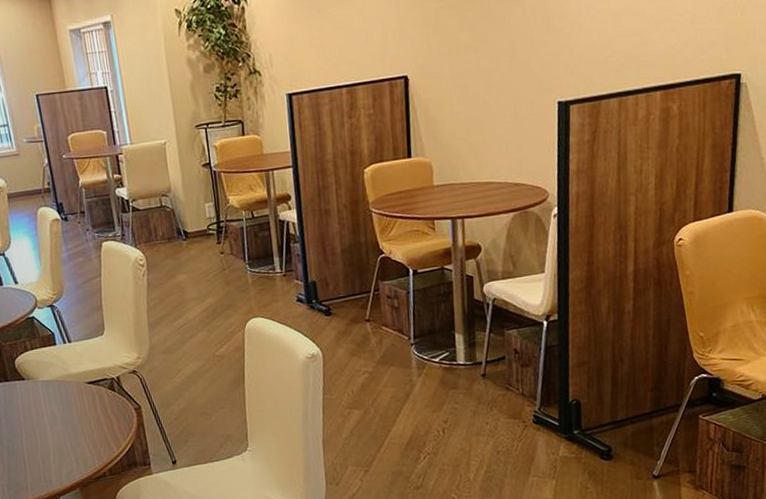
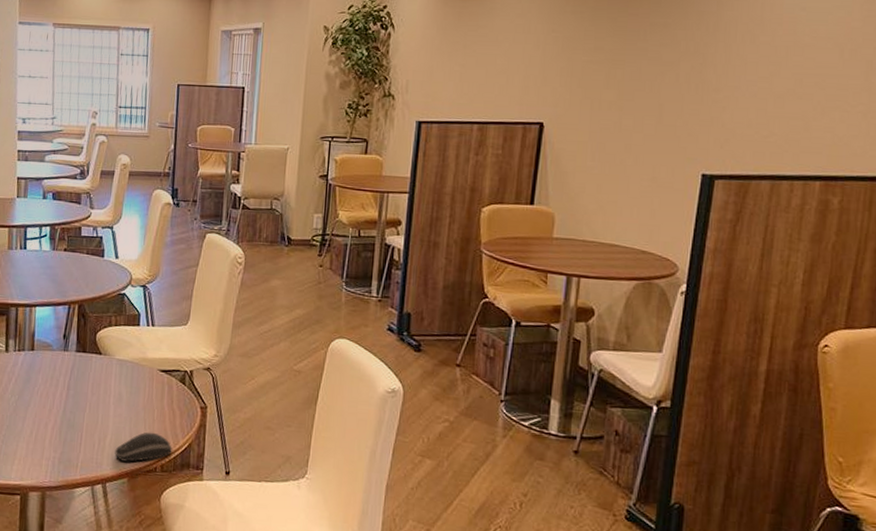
computer mouse: none [61,441,117,474] -> present [115,432,172,462]

